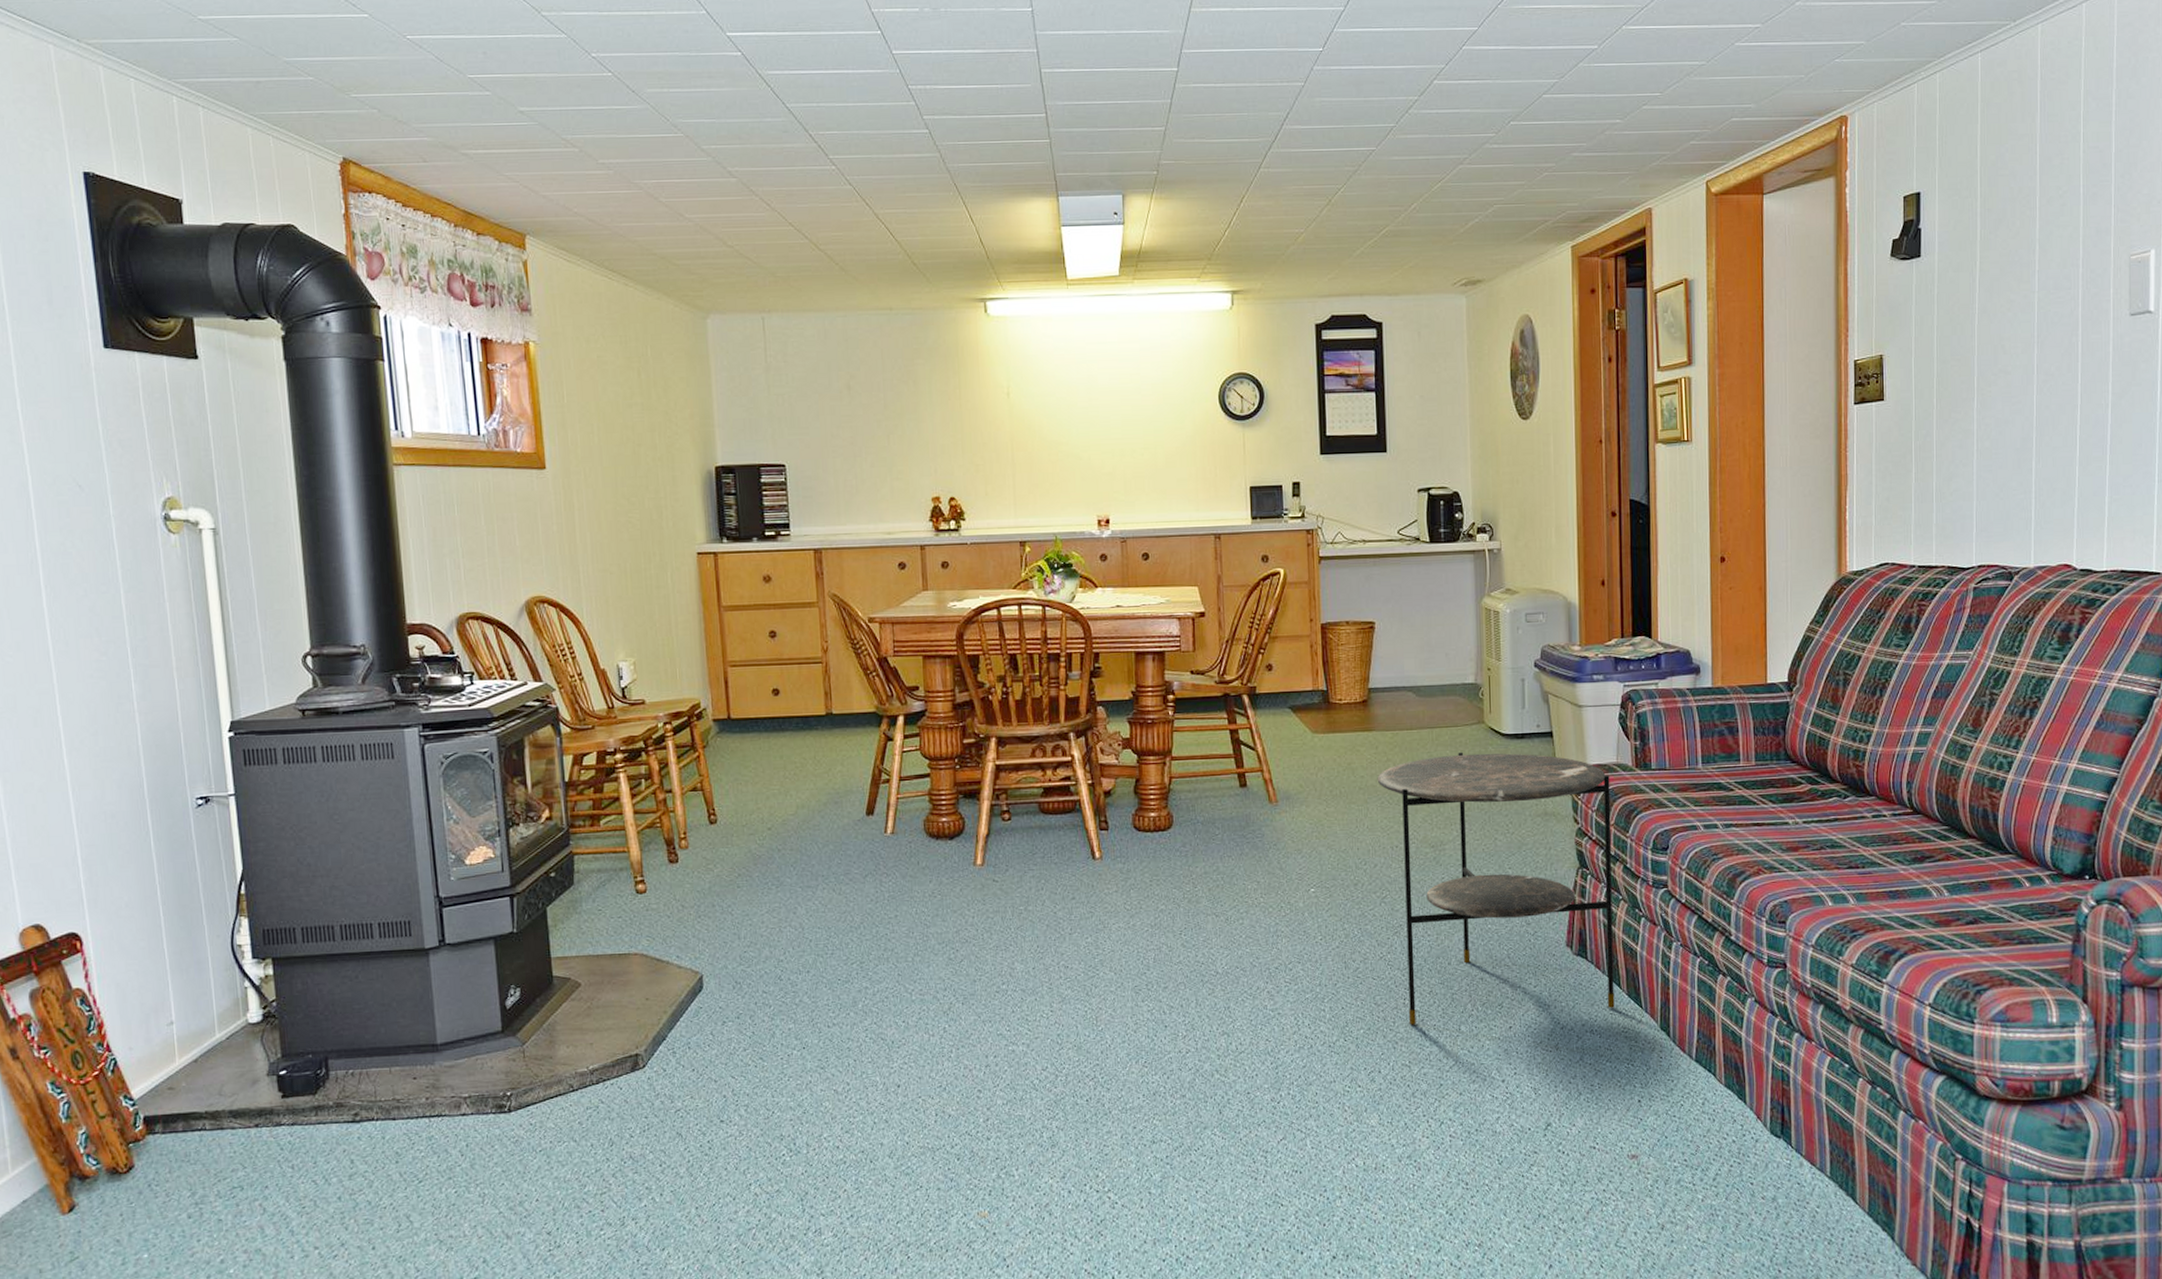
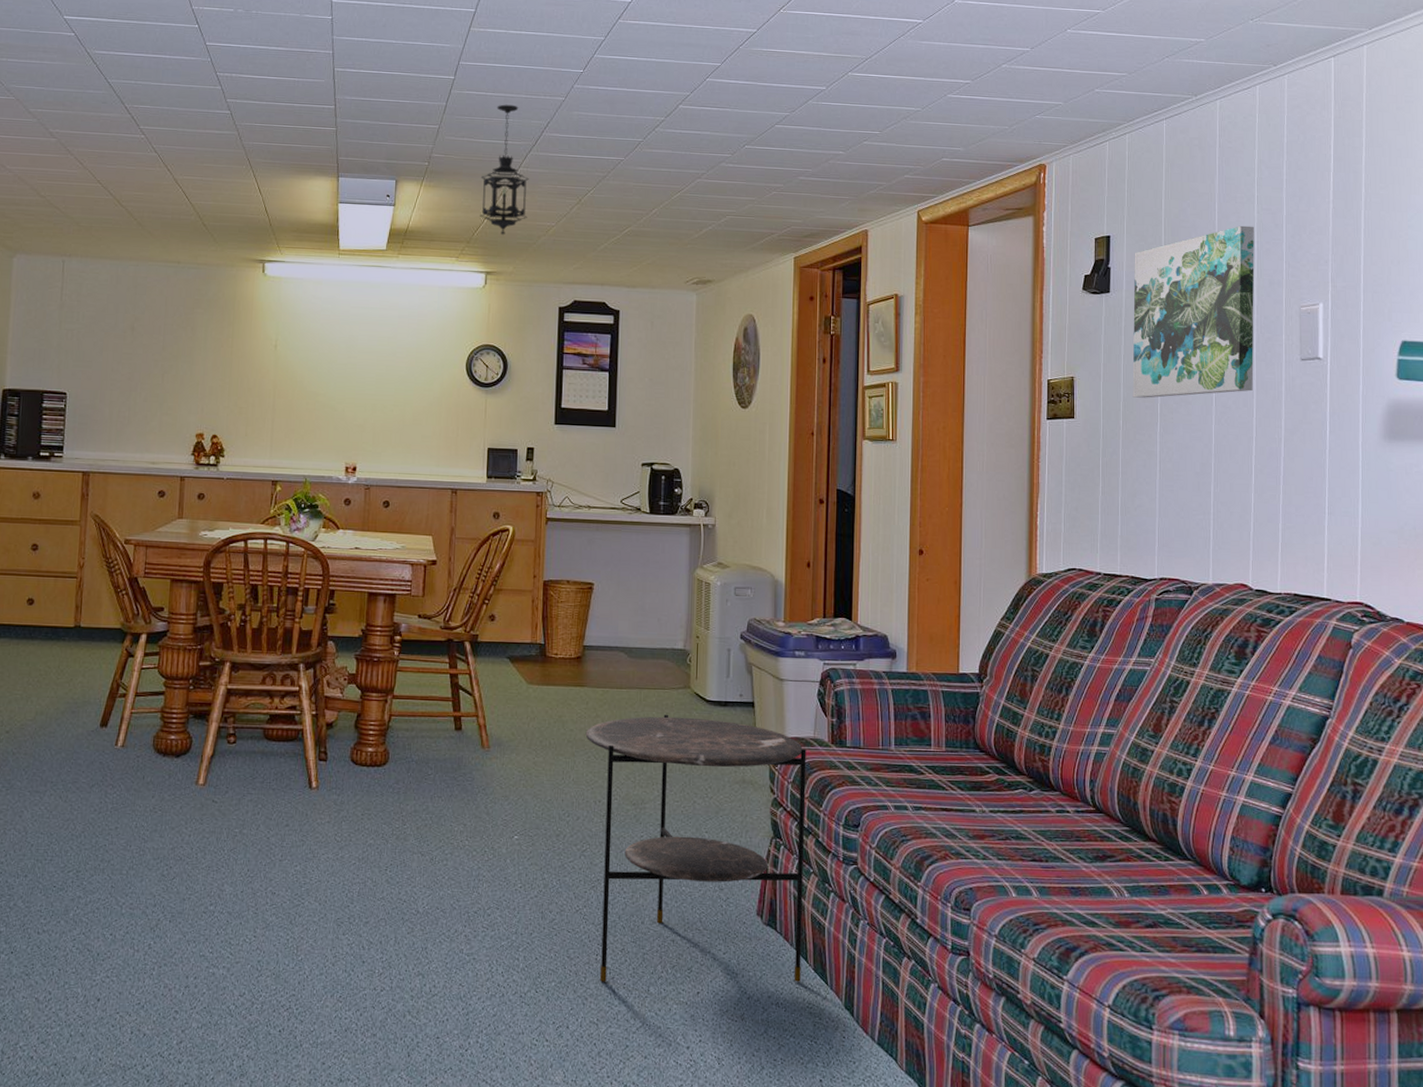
hanging lantern: none [1217,95,1273,248] -> present [480,104,529,236]
wall art: none [1946,168,2080,372] -> present [1132,225,1255,398]

